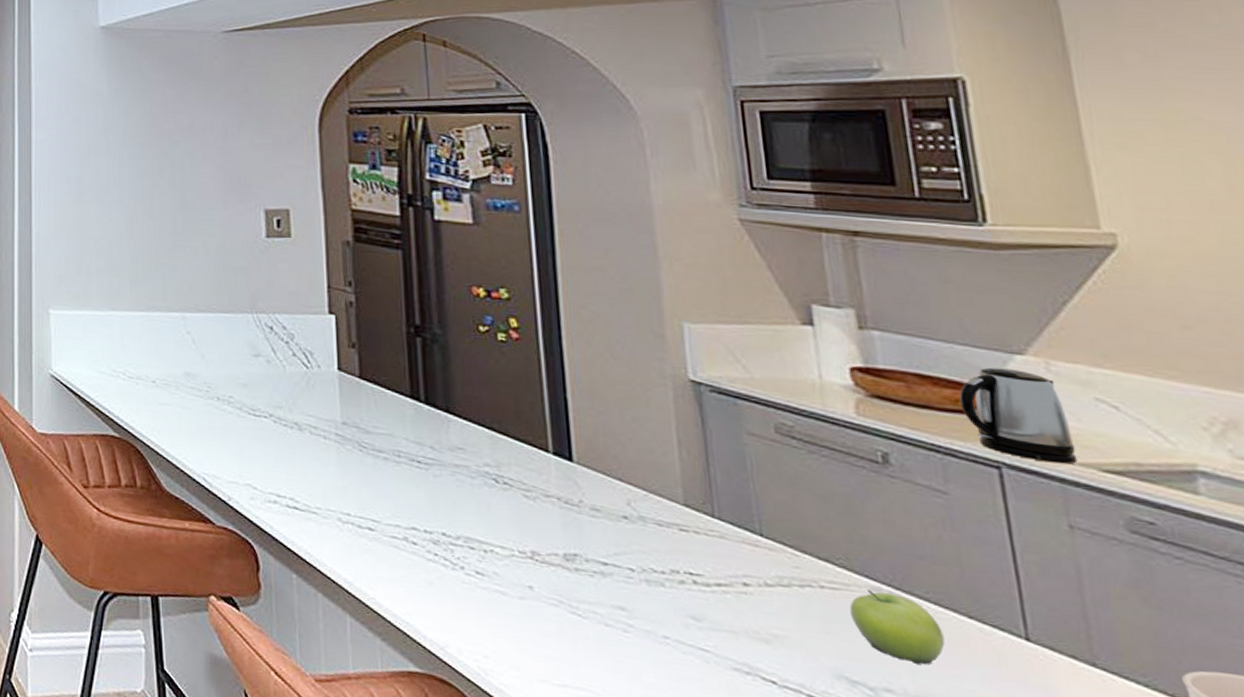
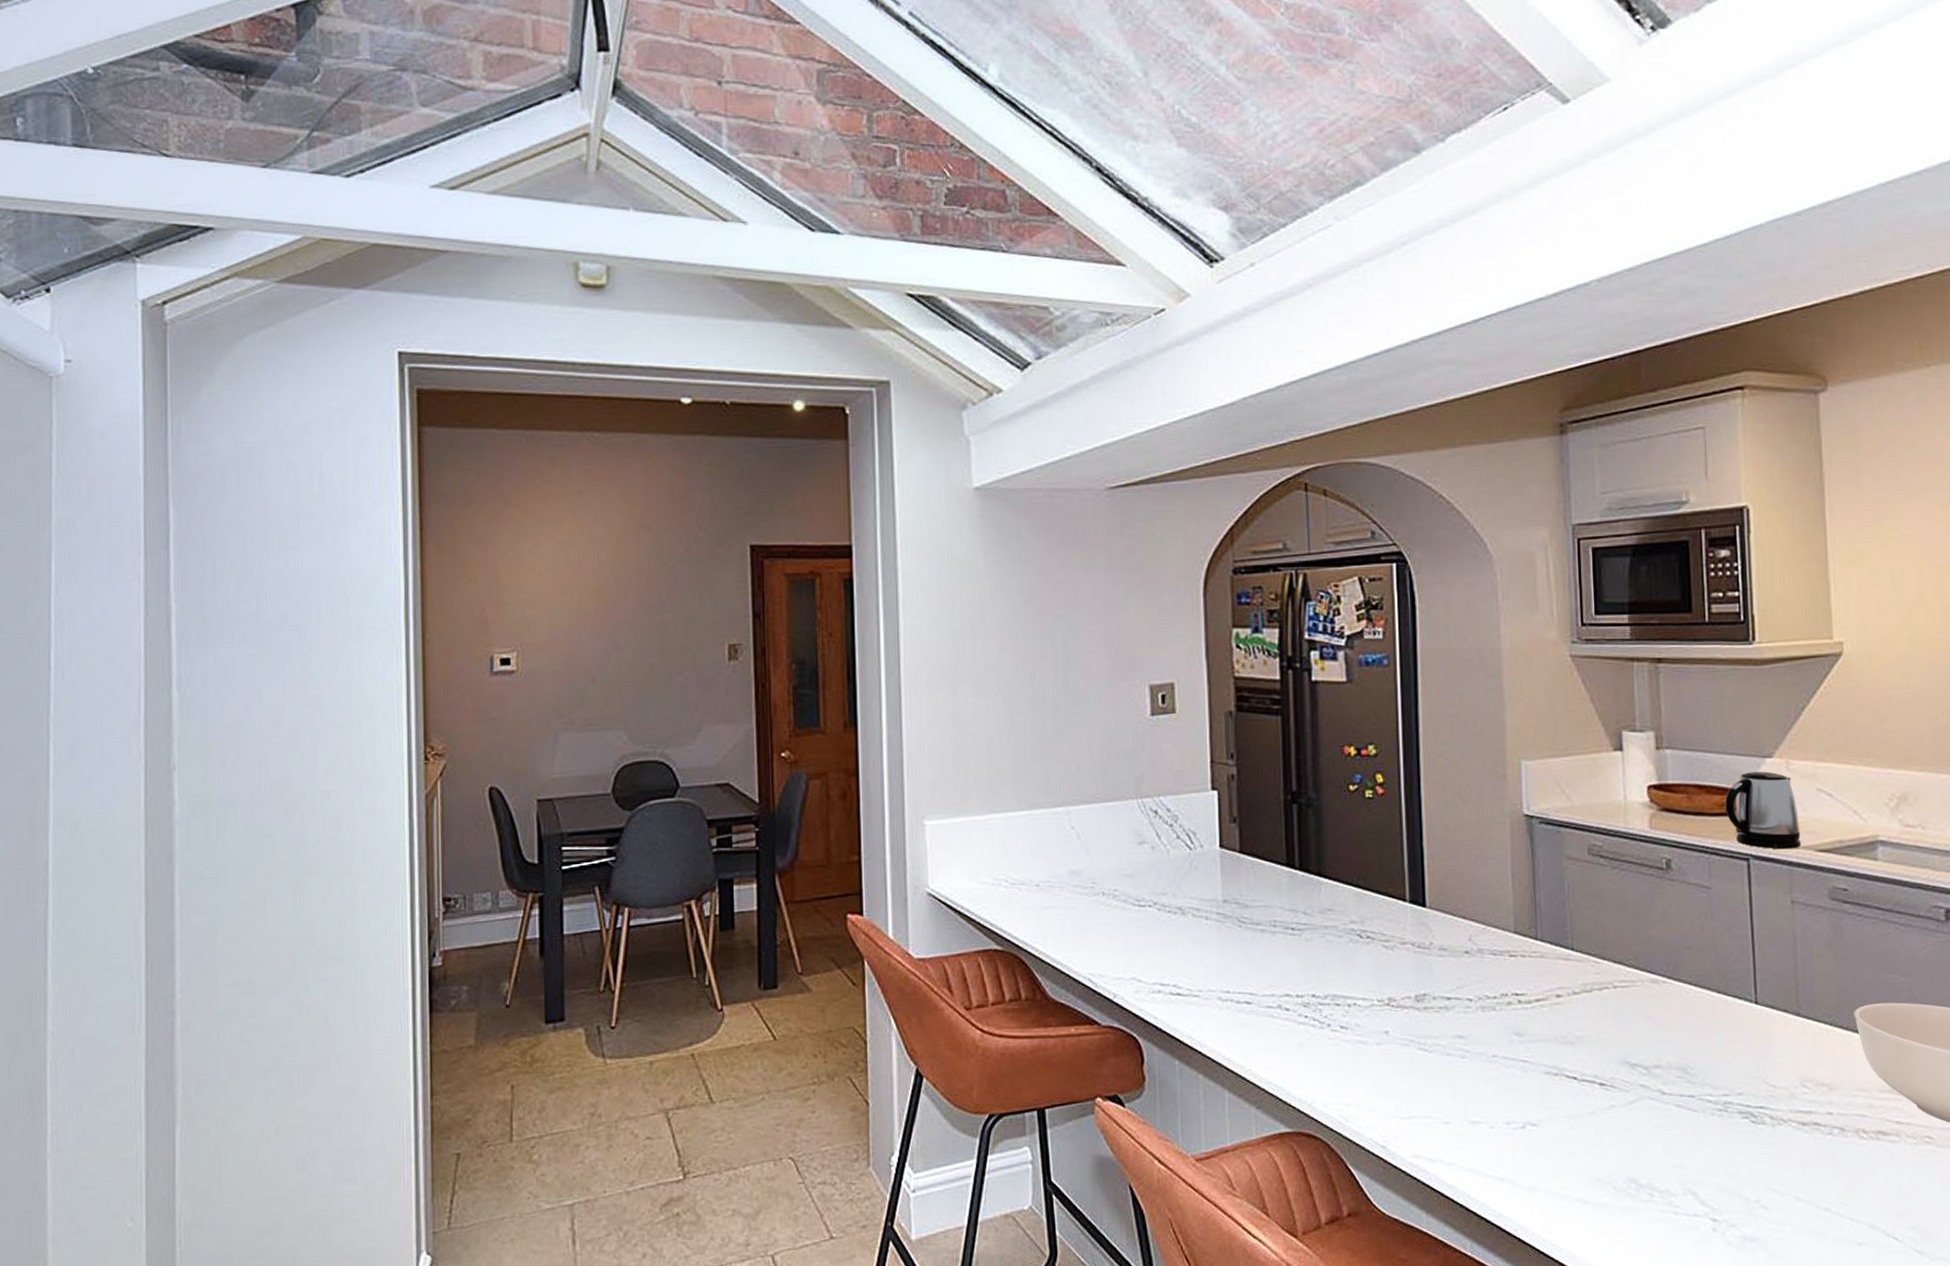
fruit: present [850,590,945,665] -> none [1634,983,1700,1040]

